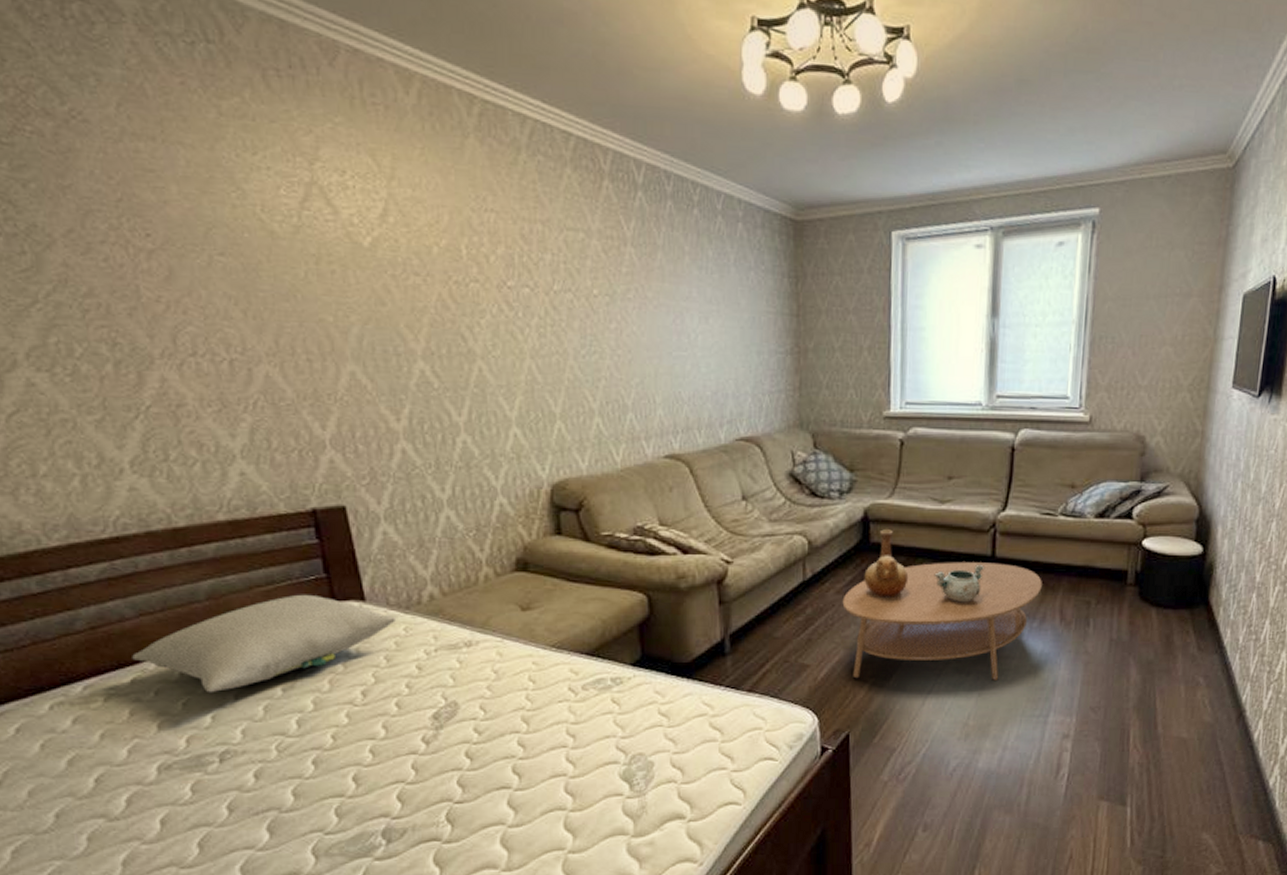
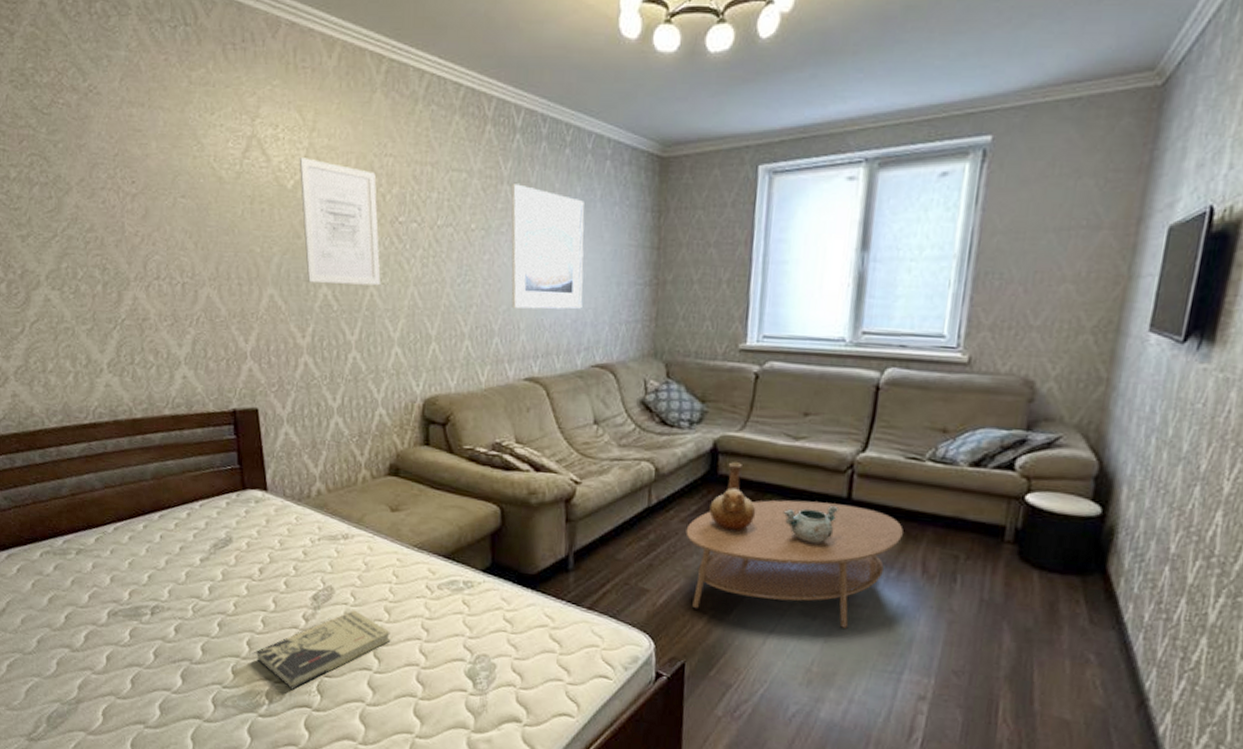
pillow: present [132,594,397,693] -> none [97,480,291,557]
book: none [366,724,532,823] -> present [257,610,391,690]
wall art: none [376,210,490,359] -> present [299,157,381,286]
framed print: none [635,245,722,382] -> present [510,184,585,310]

